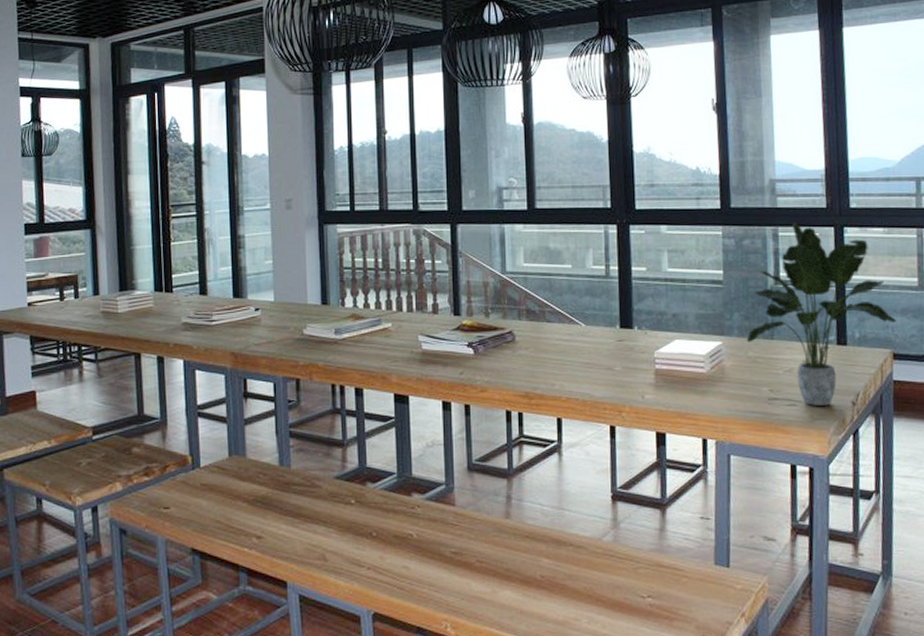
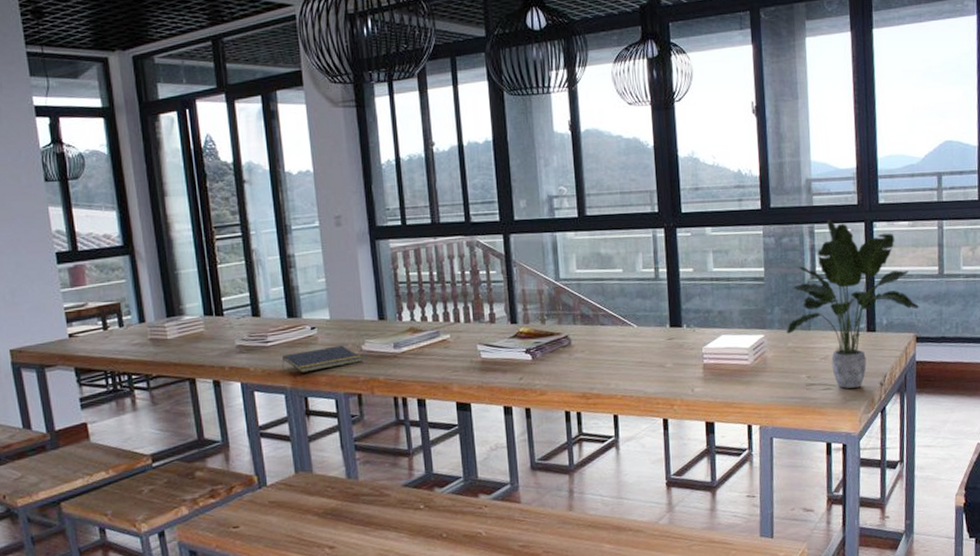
notepad: none [224,328,304,355] -> present [282,345,363,374]

